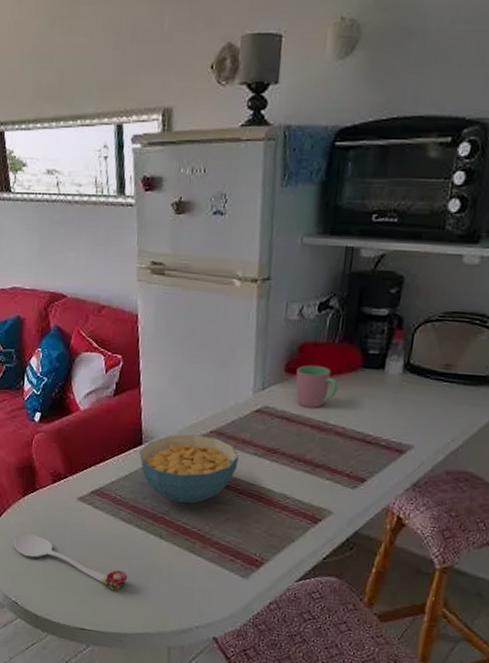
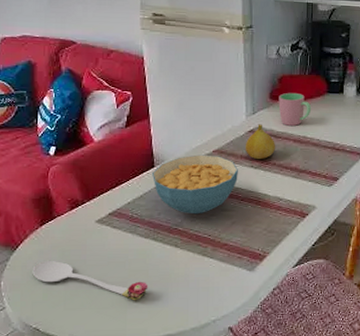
fruit: none [248,402,288,447] -> present [245,124,276,160]

